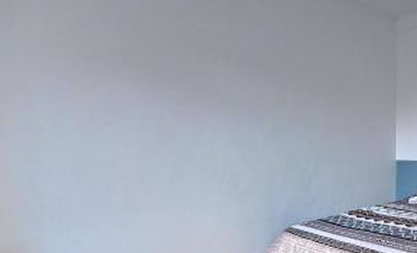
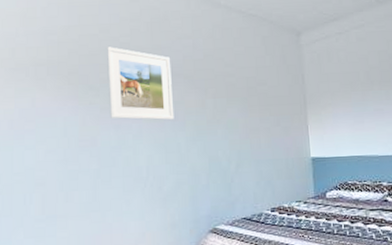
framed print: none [181,34,252,116] -> present [106,47,174,121]

